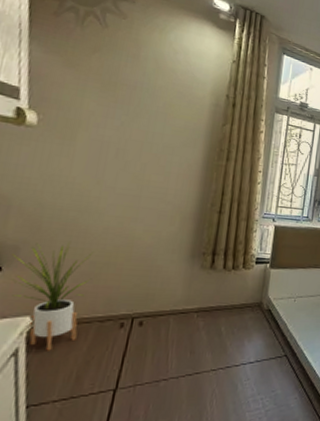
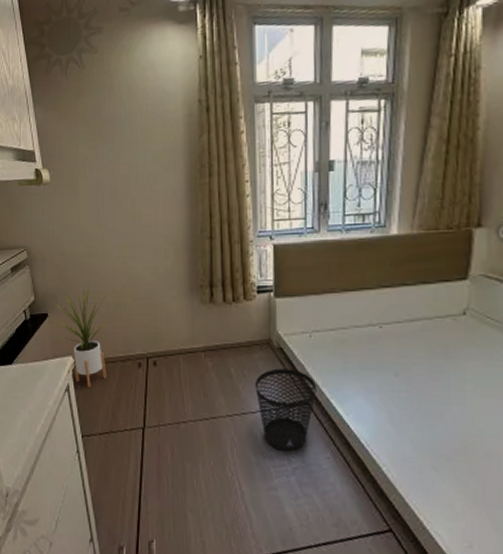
wastebasket: none [242,327,294,397] -> present [254,368,316,452]

